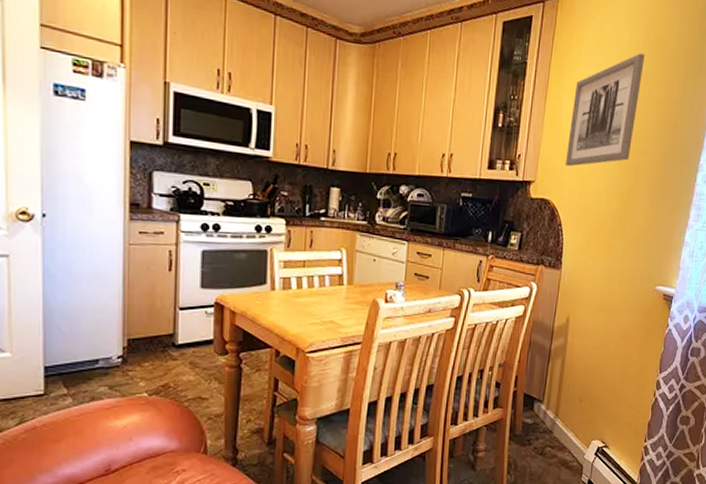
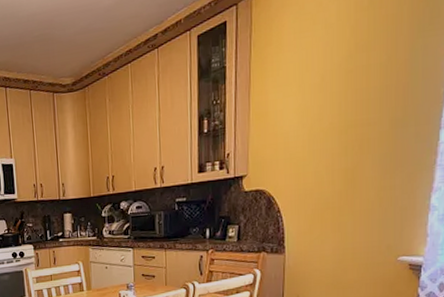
wall art: present [566,53,645,167] -> none [278,22,358,155]

